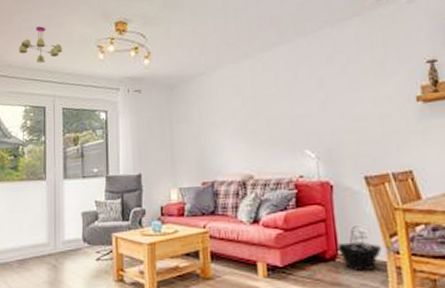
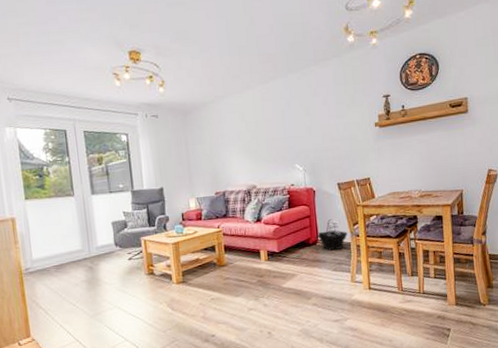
ceiling light fixture: present [18,26,63,63] -> none [30,51,78,88]

